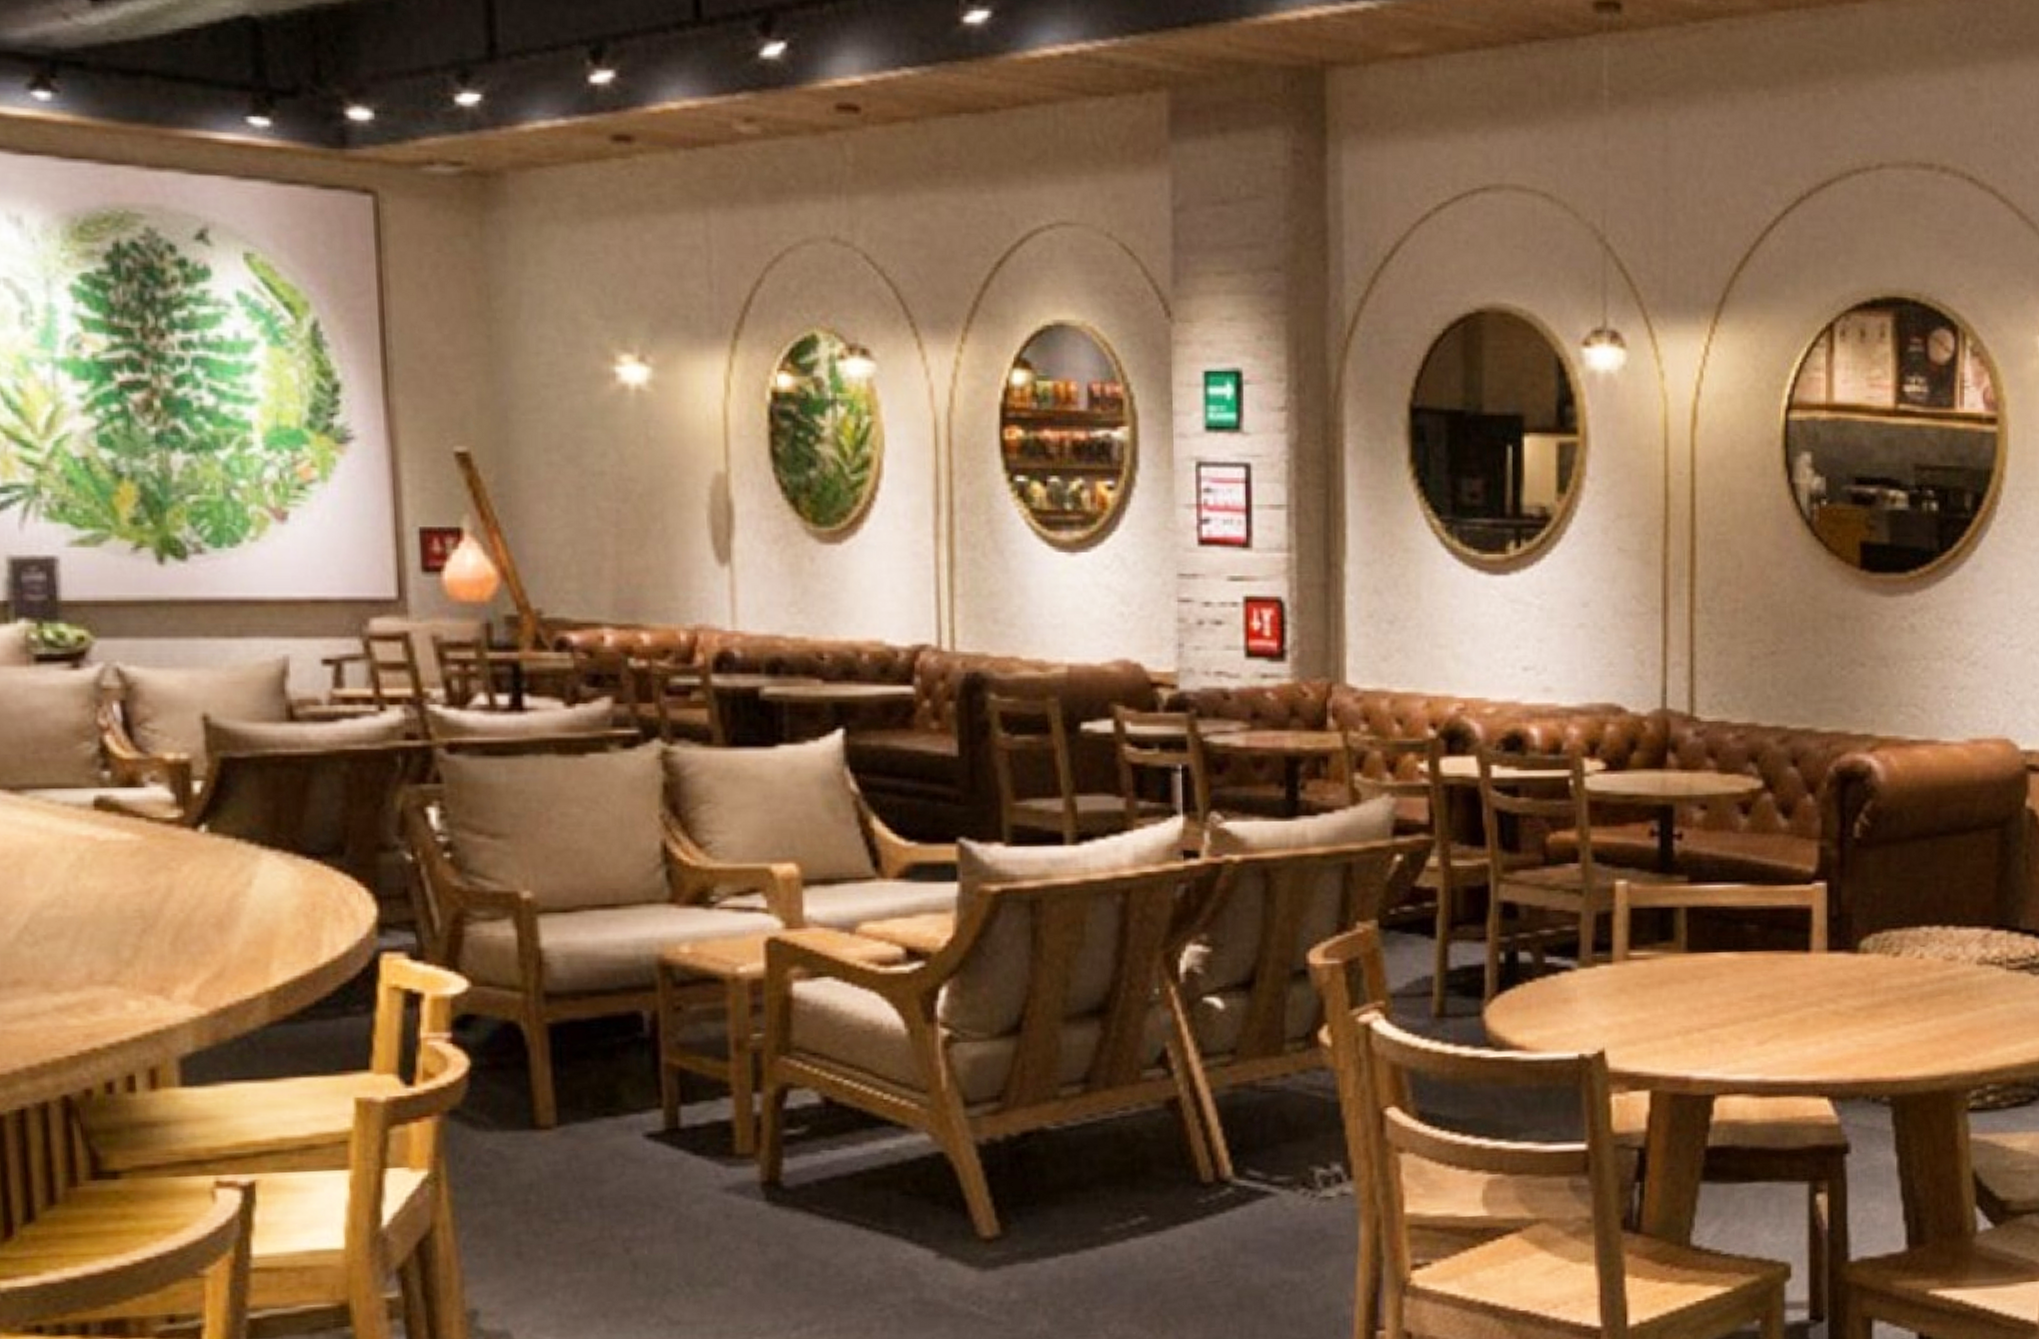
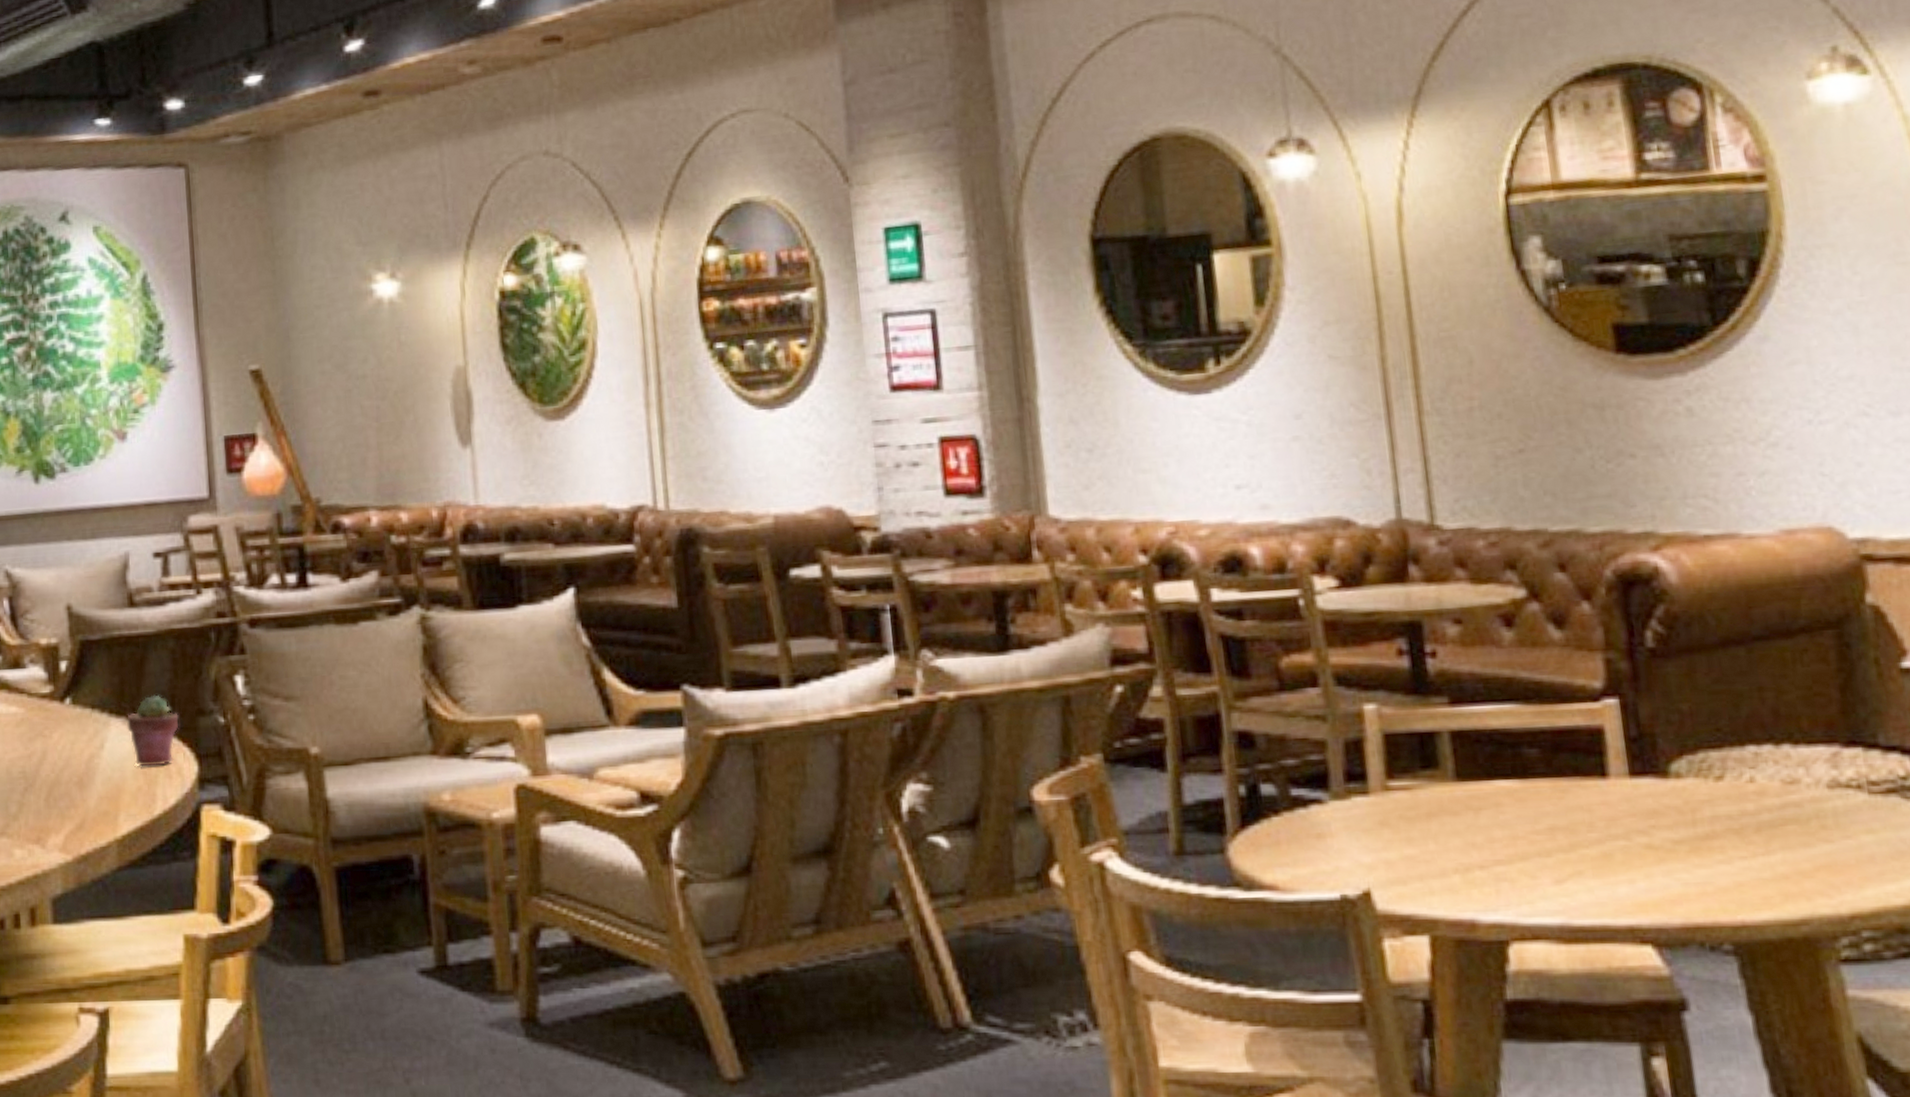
potted succulent: none [282,825,353,908] -> present [126,694,179,767]

